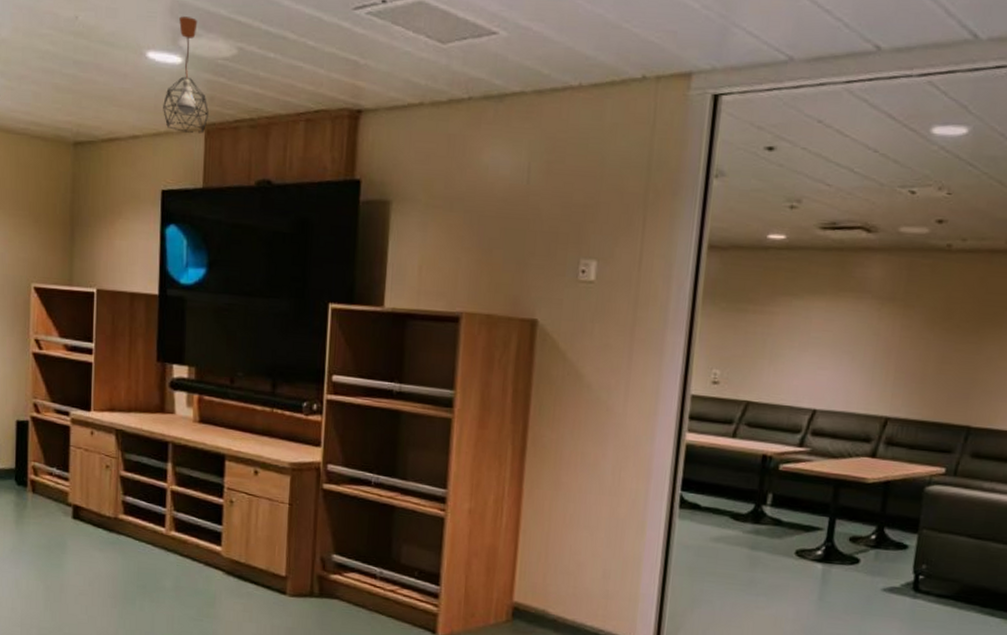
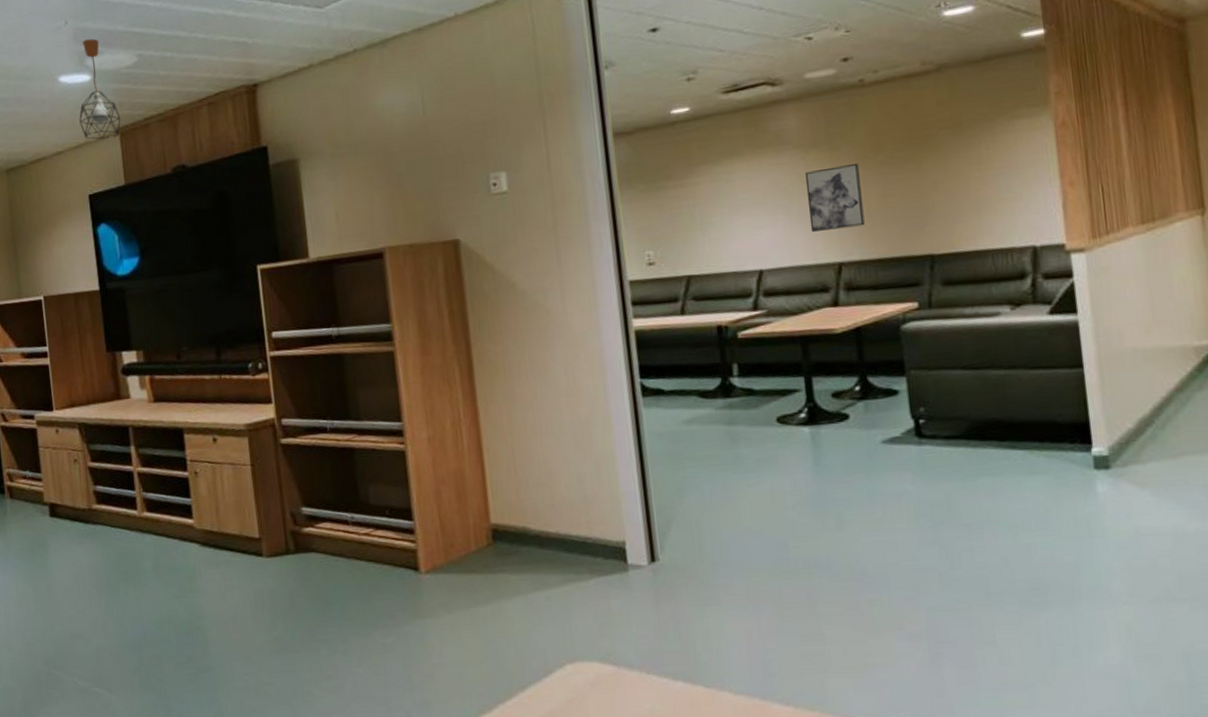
wall art: none [868,323,926,387] -> present [805,164,865,232]

